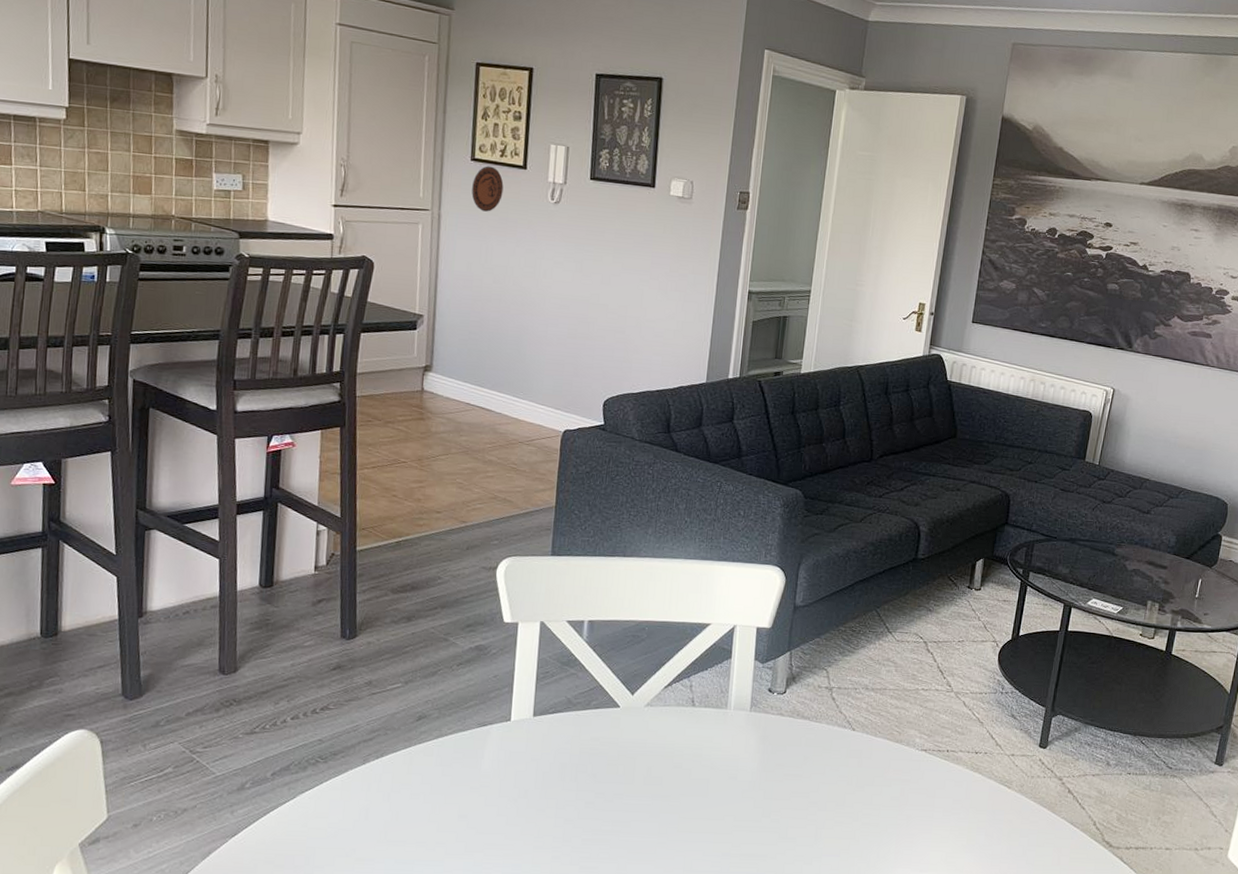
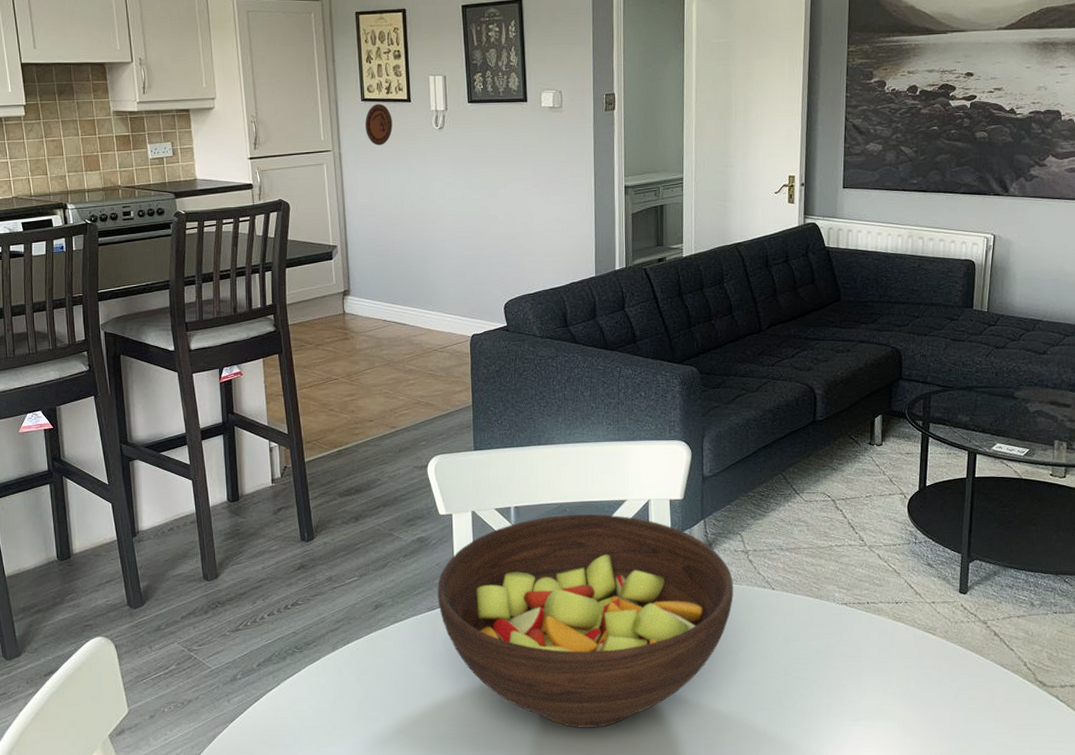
fruit bowl: none [490,634,813,865] -> present [437,514,734,728]

